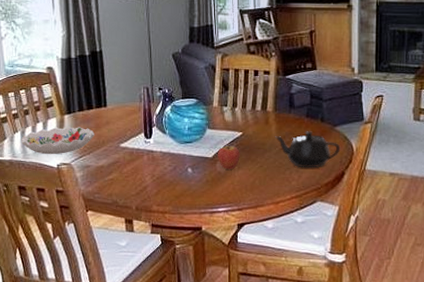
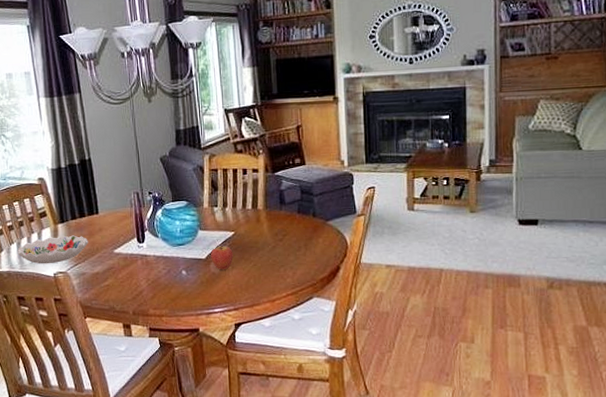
teapot: present [275,131,341,168] -> none [267,227,334,265]

